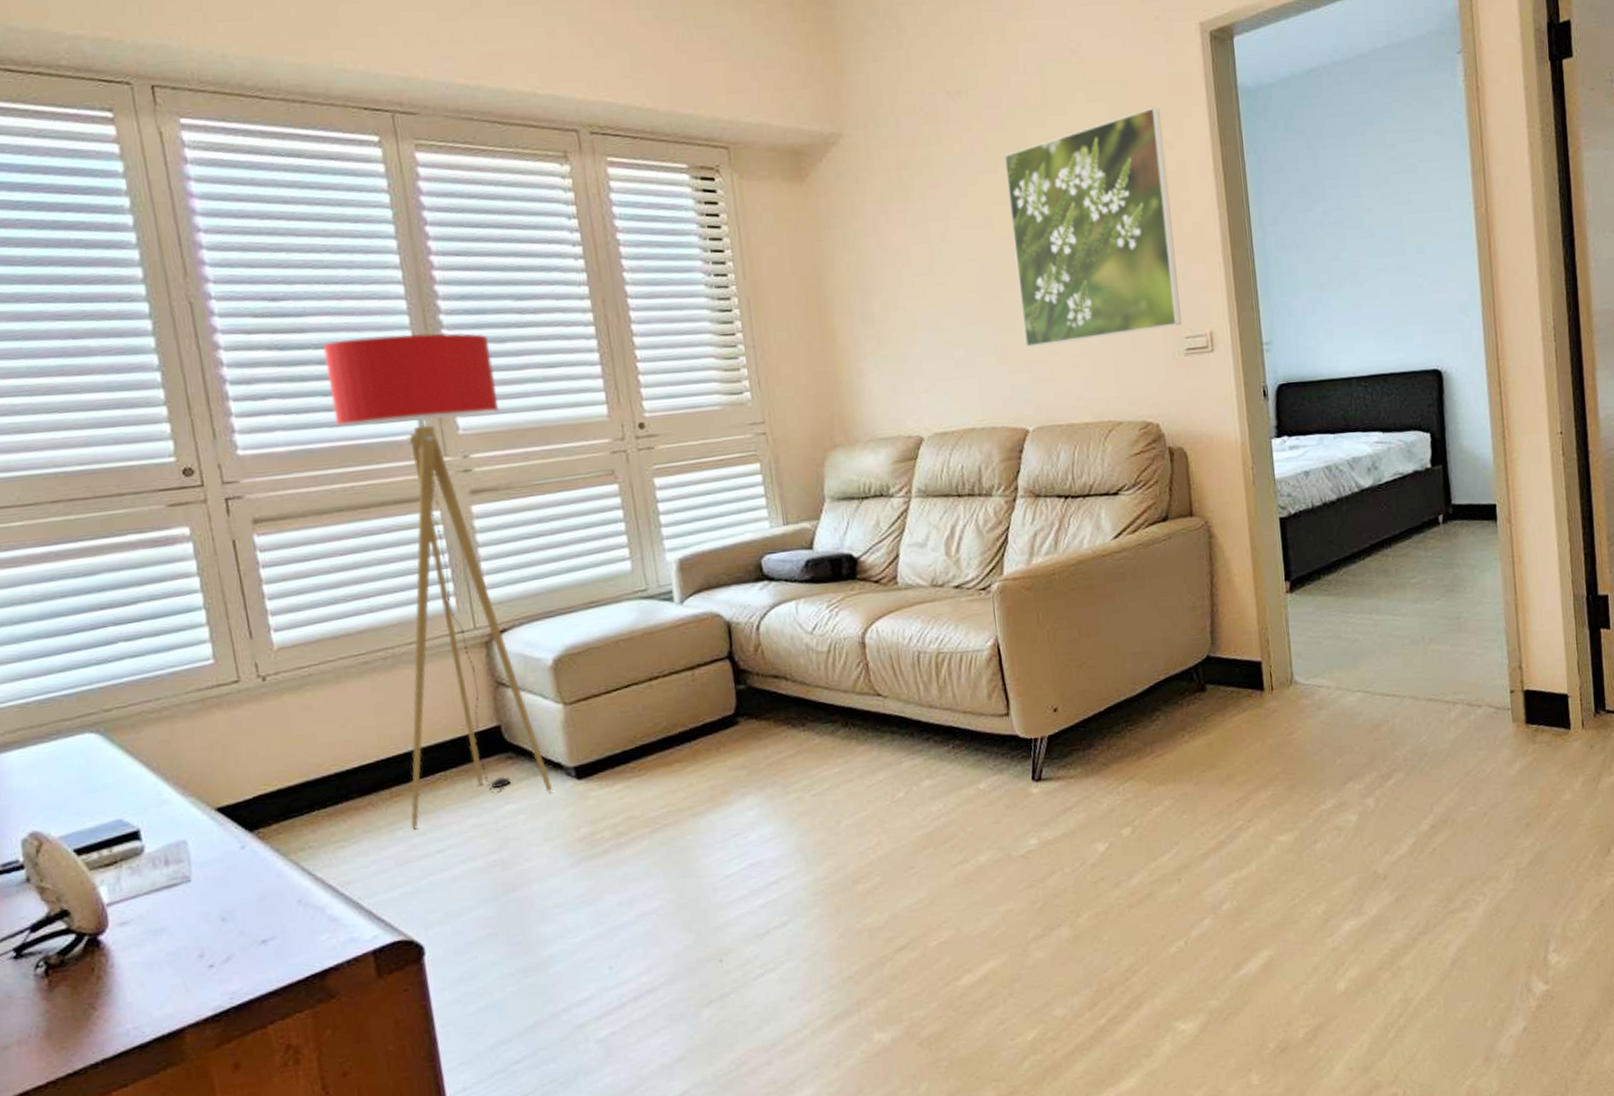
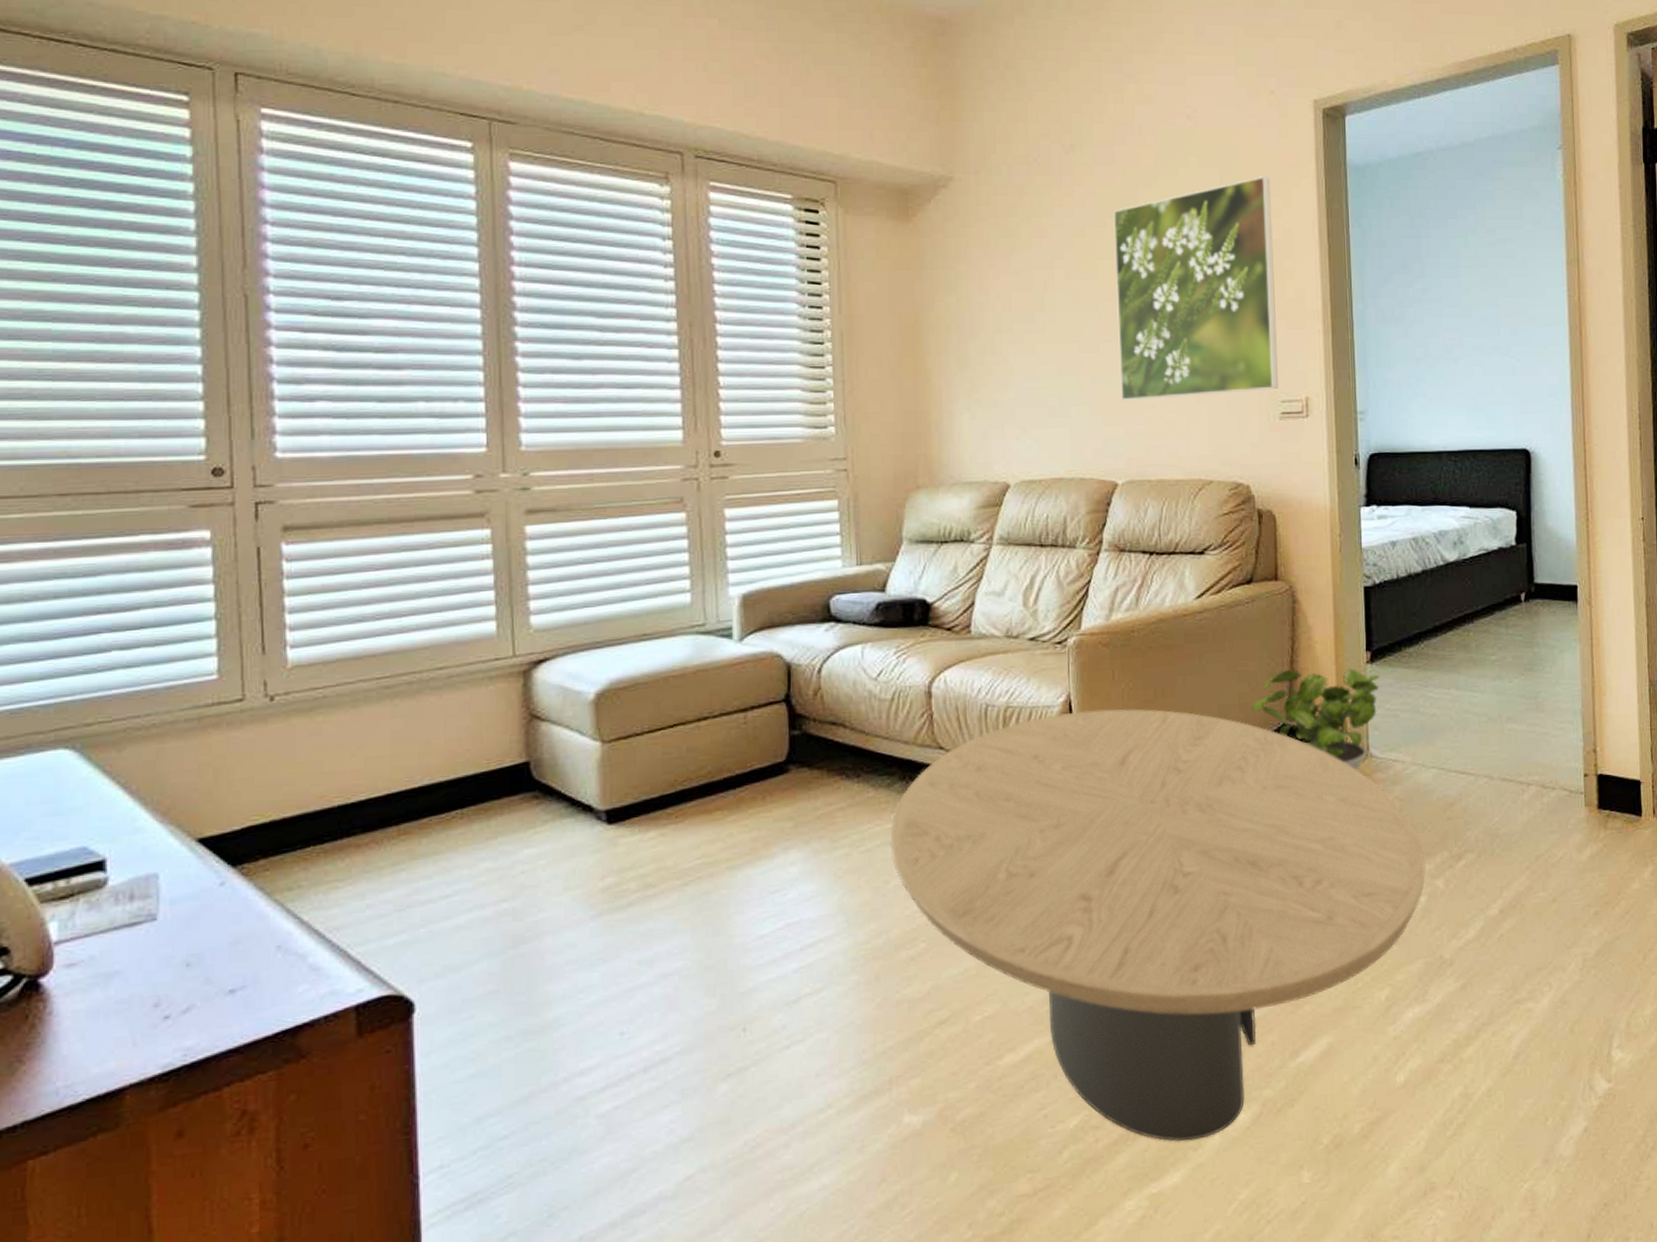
floor lamp: present [322,332,553,830] -> none [383,344,580,872]
coffee table: none [837,648,1356,1051] -> present [890,708,1425,1142]
potted plant: none [1175,598,1301,698] -> present [1251,668,1380,771]

